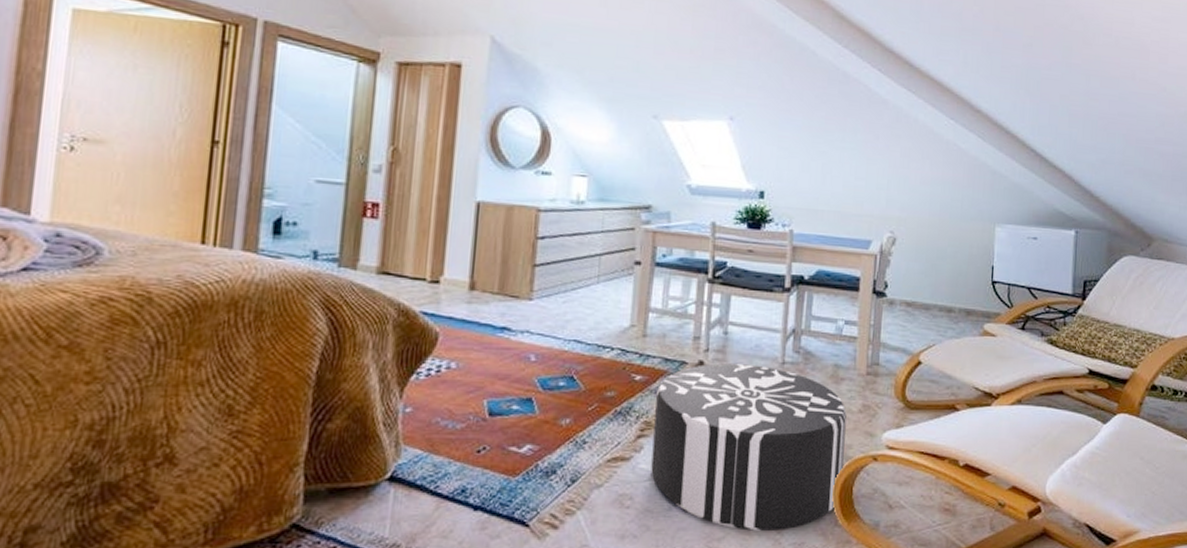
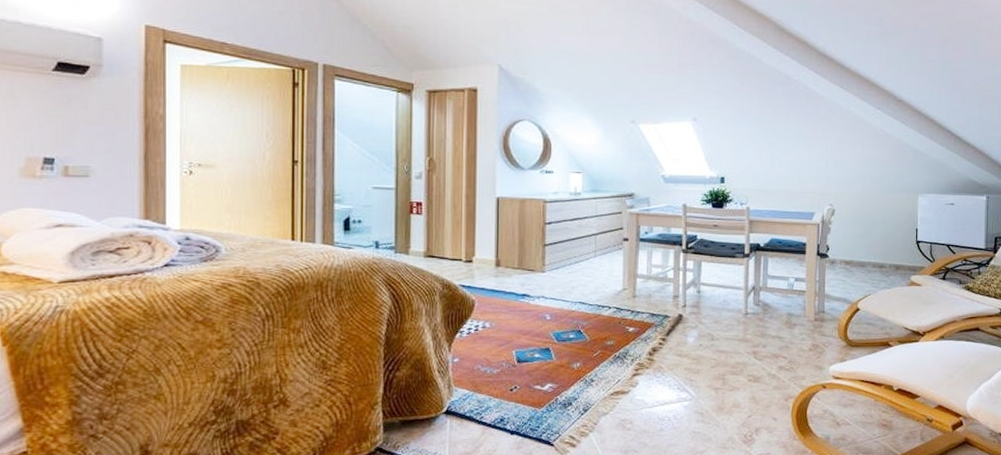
pouf: present [651,363,847,531] -> none [645,316,799,445]

